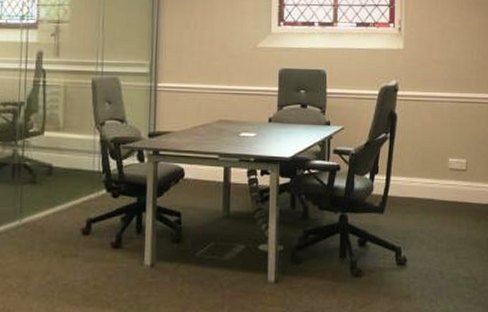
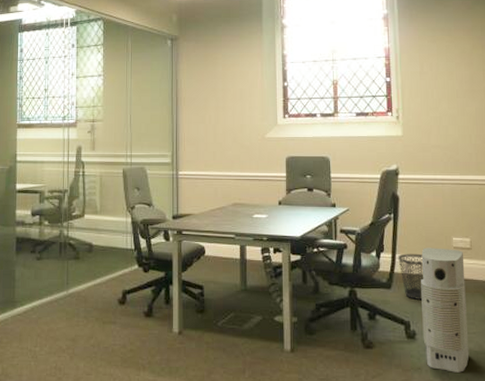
wastebasket: none [392,175,418,224] -> present [398,253,424,300]
air purifier: none [413,169,459,299] -> present [421,247,470,373]

